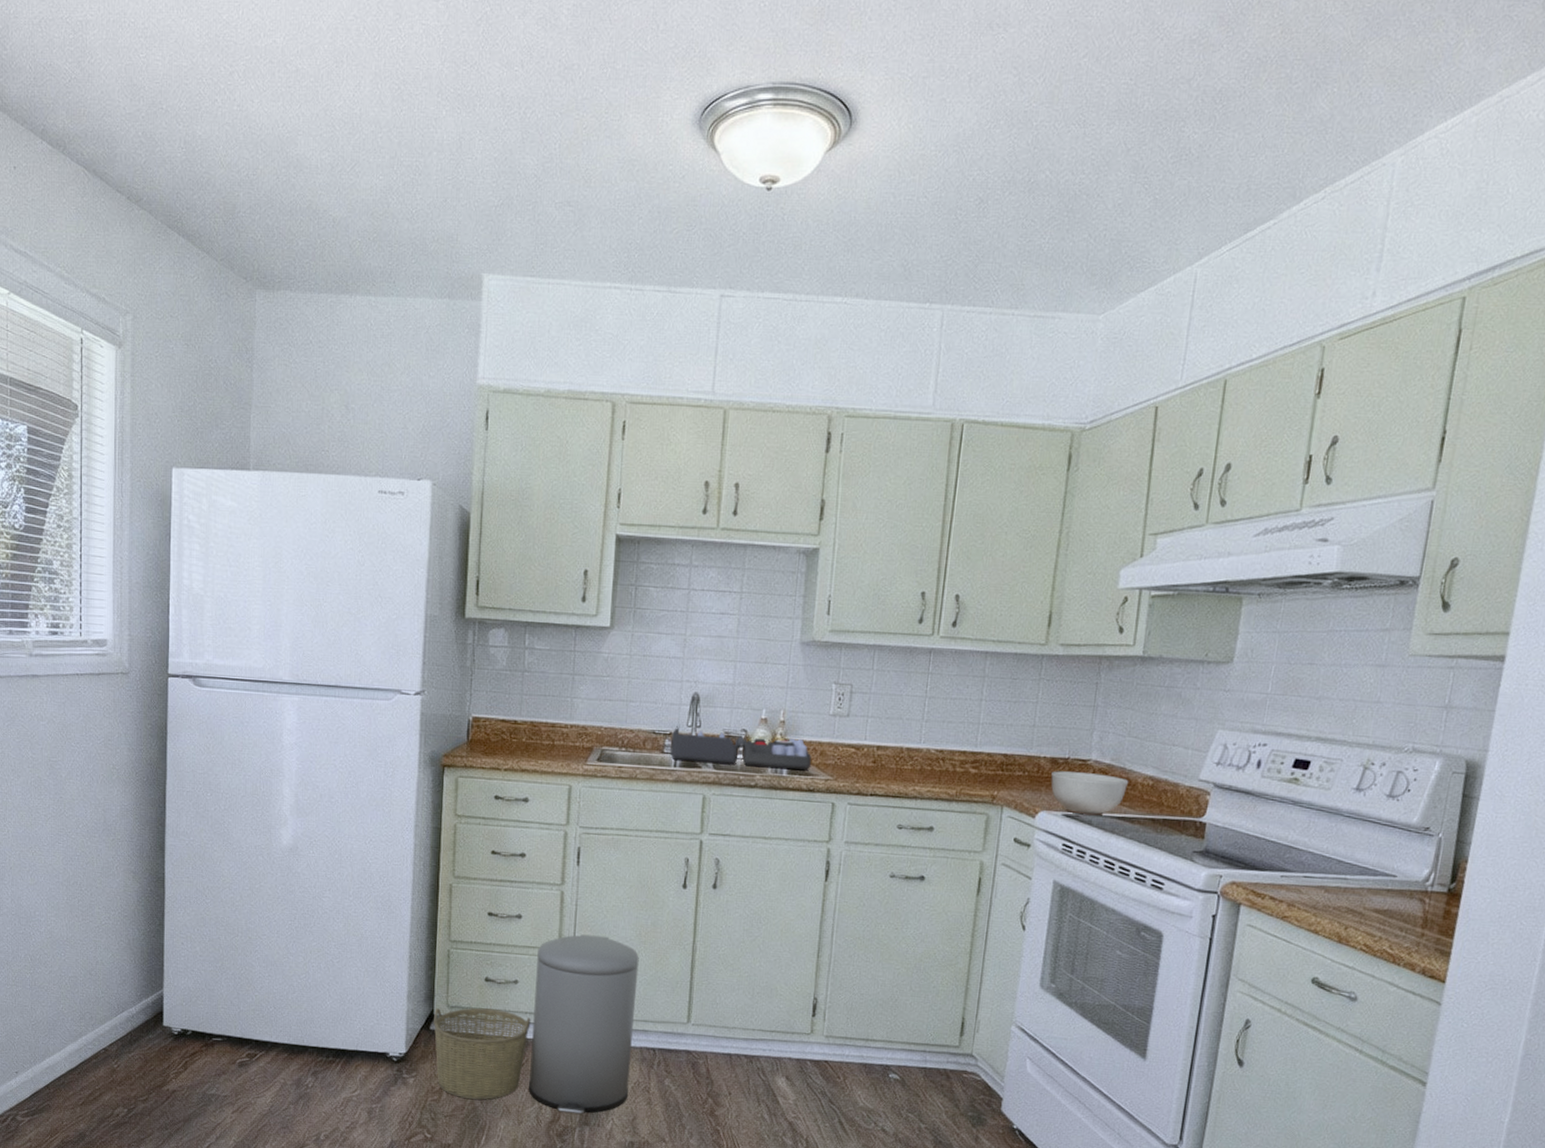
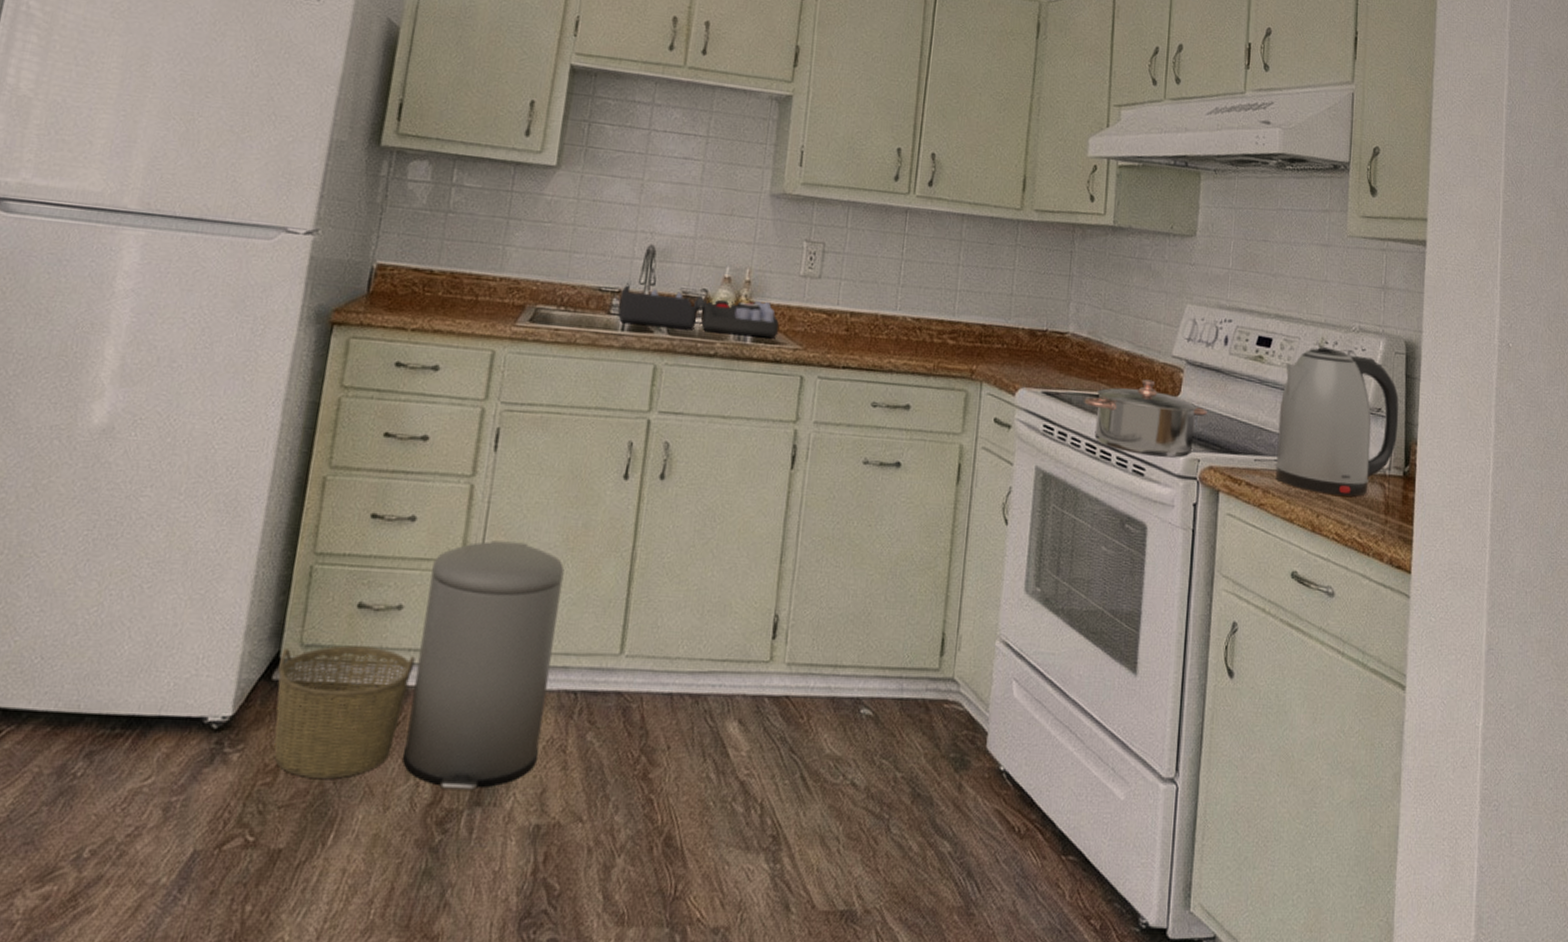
bowl: present [1051,771,1129,816] -> none [1030,344,1106,394]
cooking pot: none [1104,802,1233,874] -> present [1084,379,1207,458]
kettle: none [1302,768,1452,912] -> present [1275,347,1399,497]

